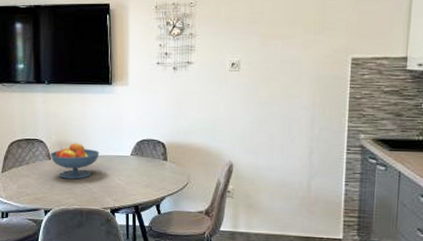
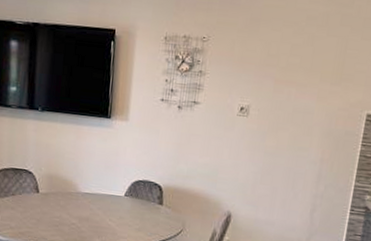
fruit bowl: present [50,143,100,179] -> none [38,177,92,216]

